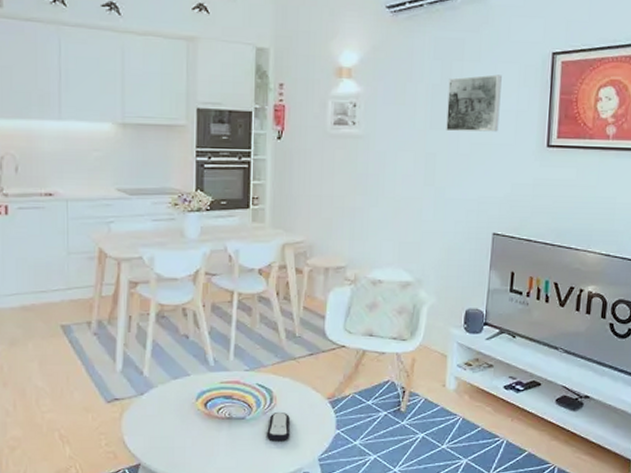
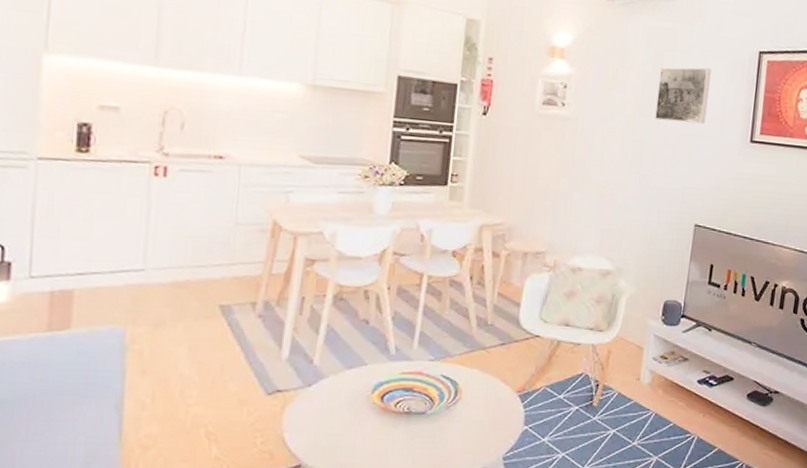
remote control: present [266,413,290,442] -> none [447,407,475,439]

